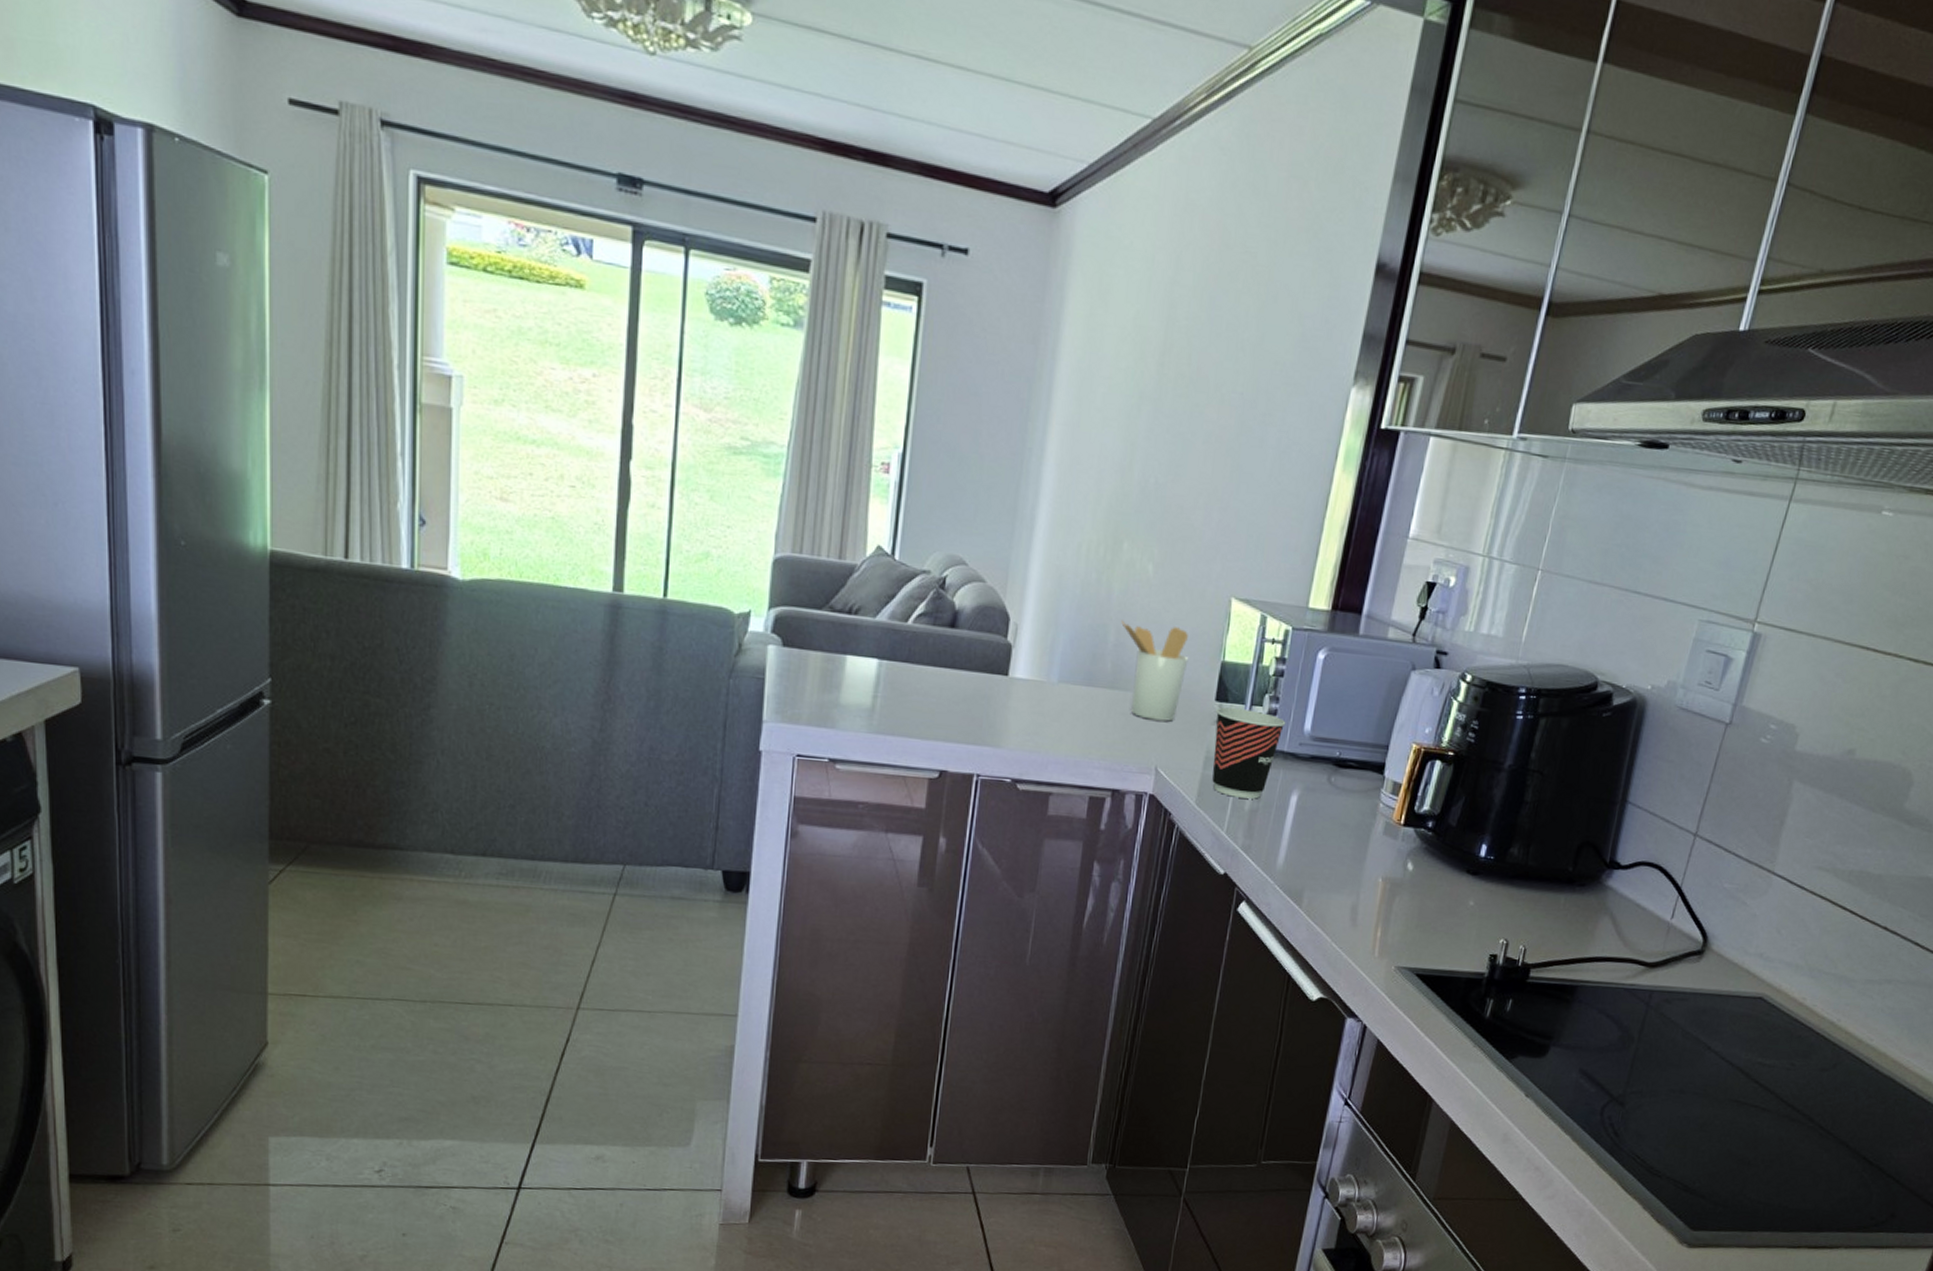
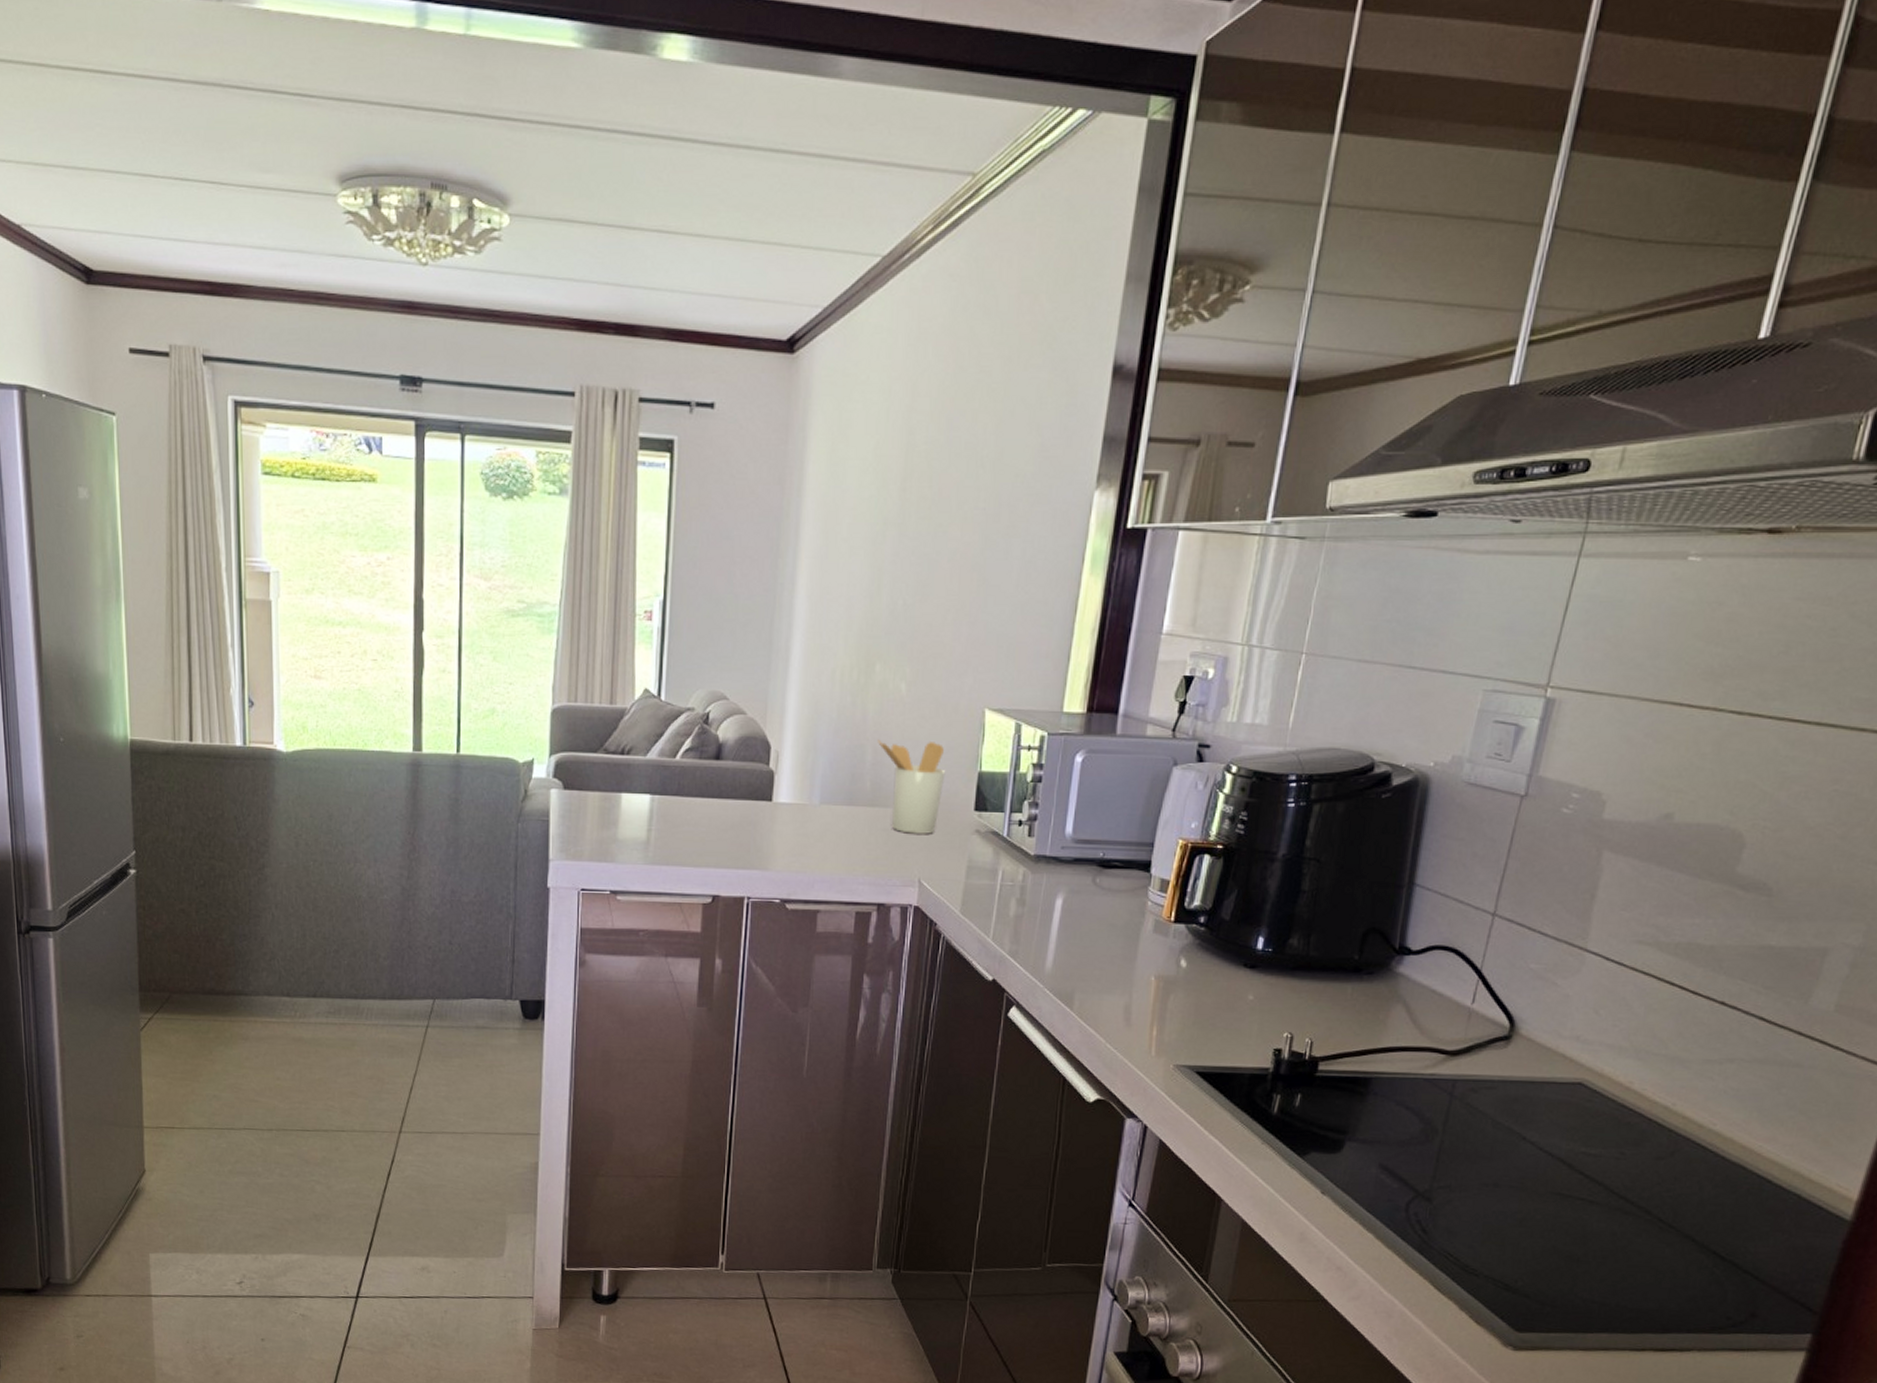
cup: present [1212,707,1286,799] -> none [975,816,1047,905]

